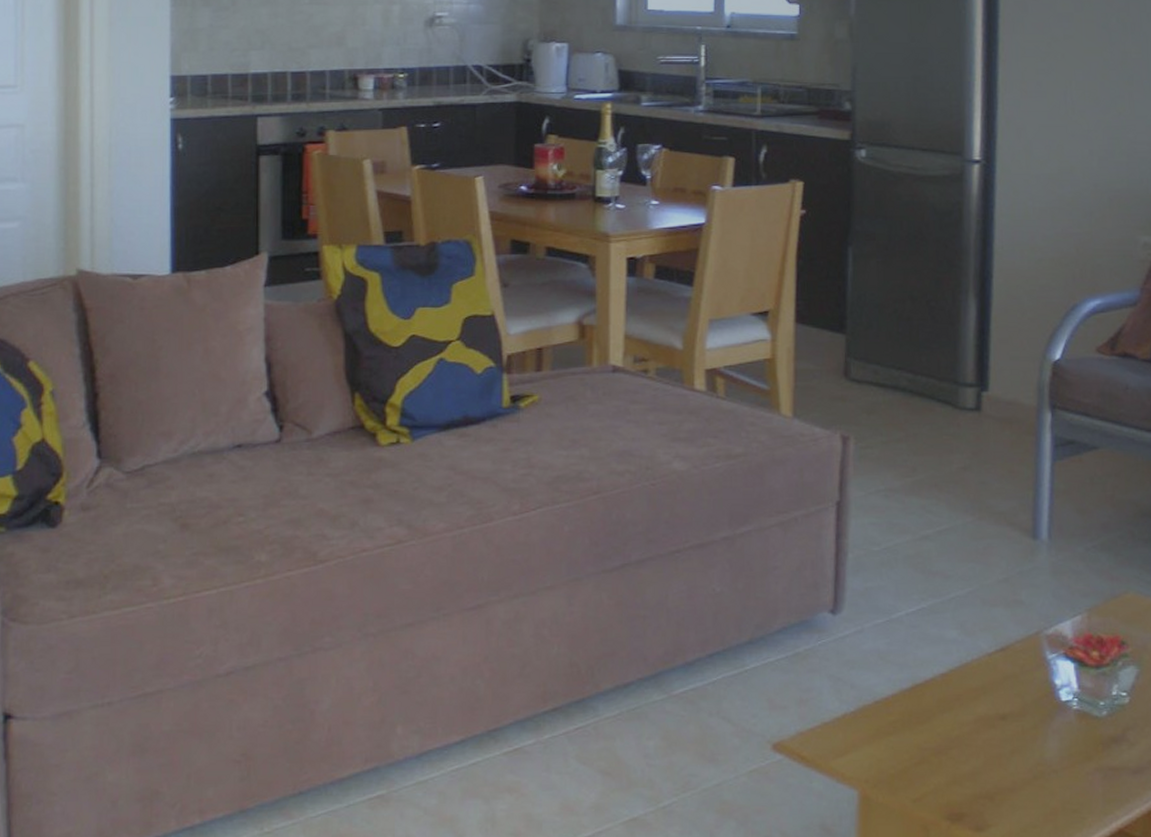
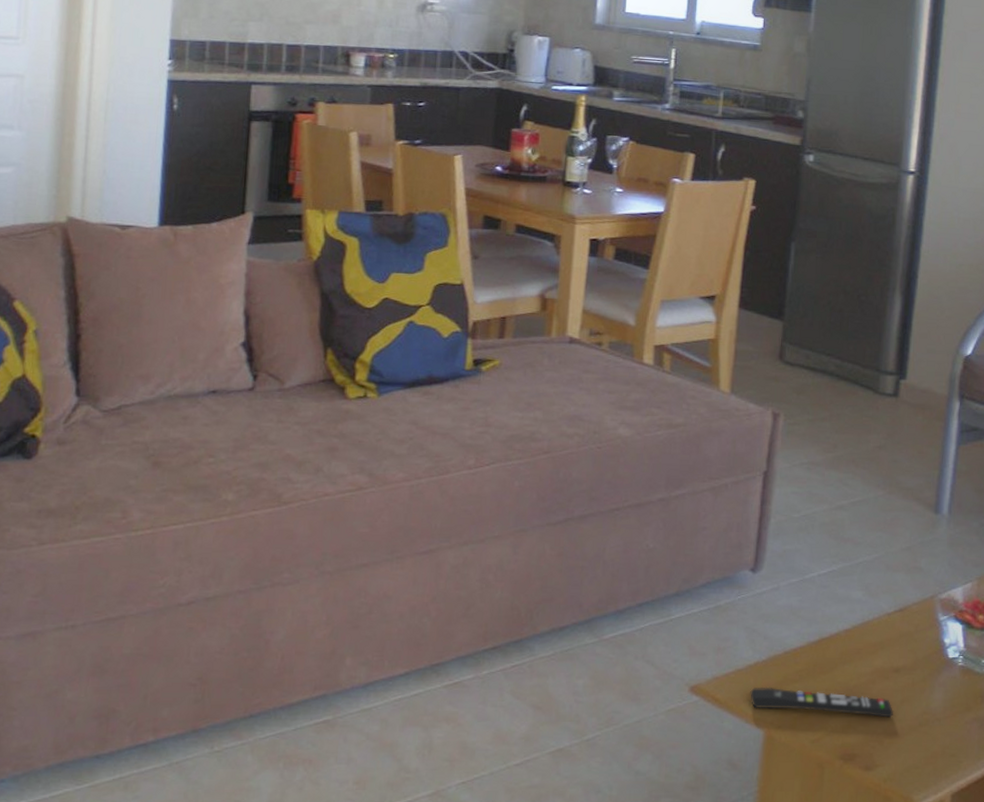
remote control: none [839,741,1003,771] -> present [750,687,893,718]

